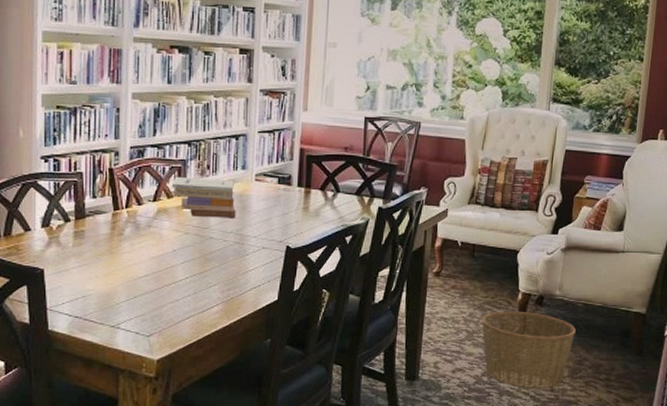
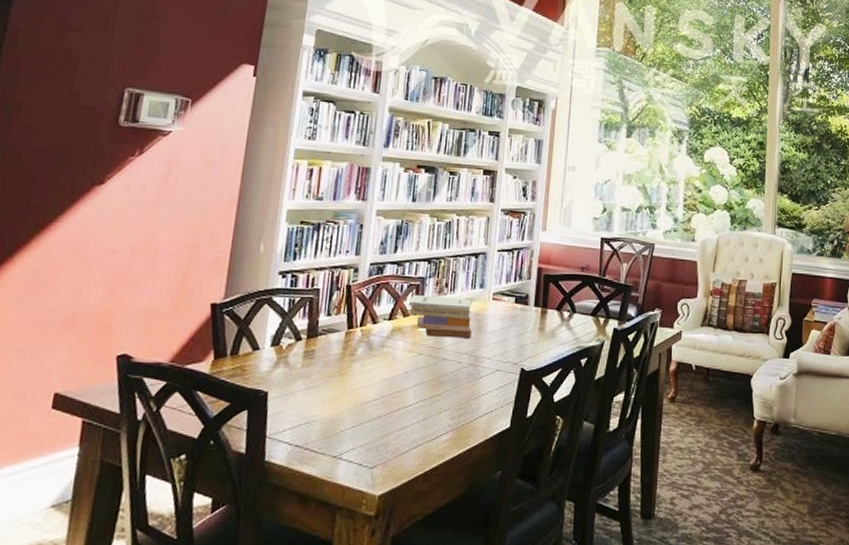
basket: present [481,311,576,389] -> none [717,440,813,528]

